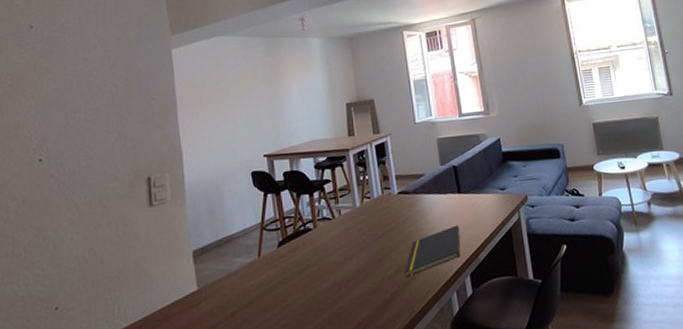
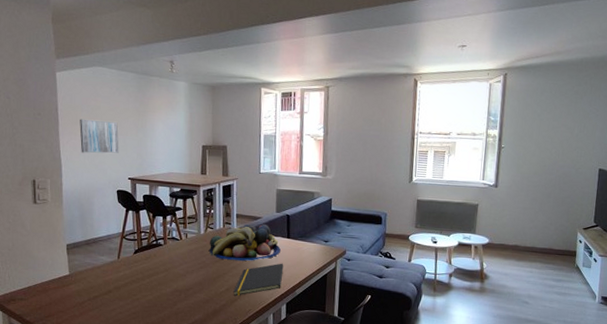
wall art: none [202,93,250,135] -> present [79,119,119,154]
fruit bowl: none [368,182,453,234] -> present [208,224,281,261]

